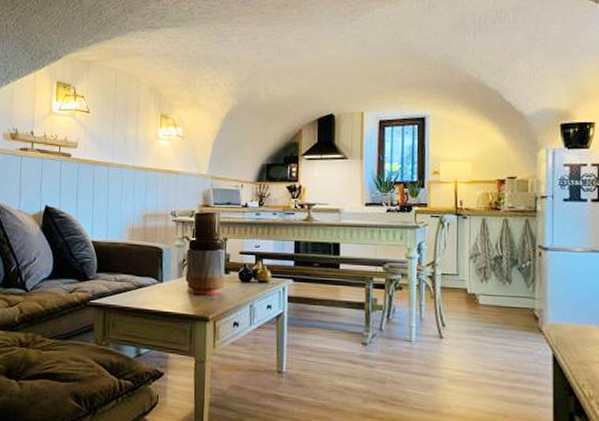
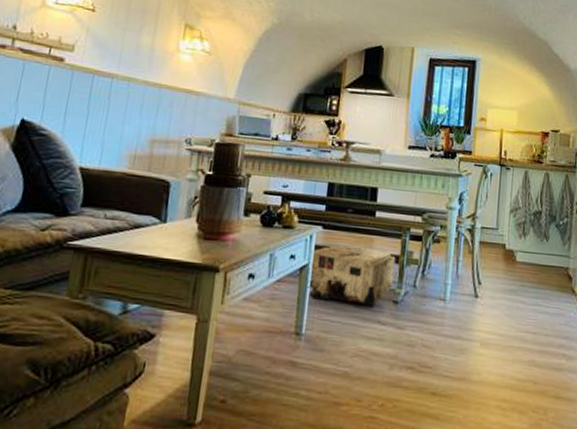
pouf: none [284,296,362,349] -> present [307,245,396,307]

